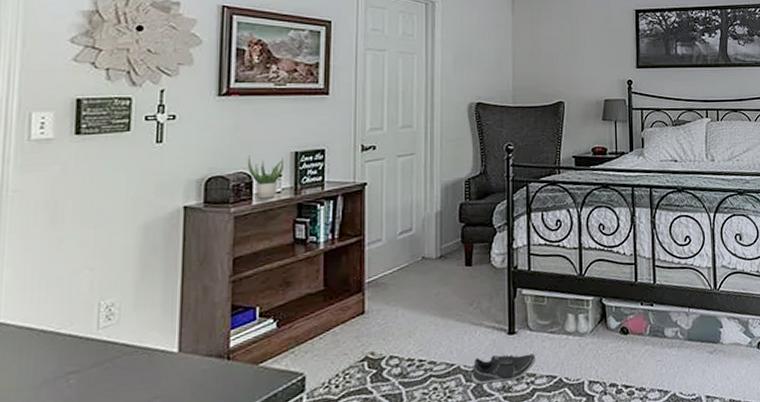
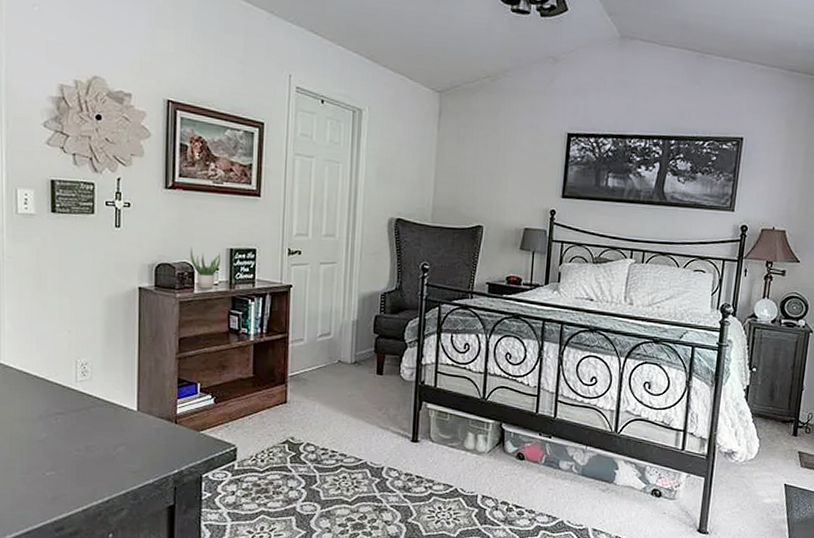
shoe: present [472,353,536,385] -> none [376,457,435,483]

